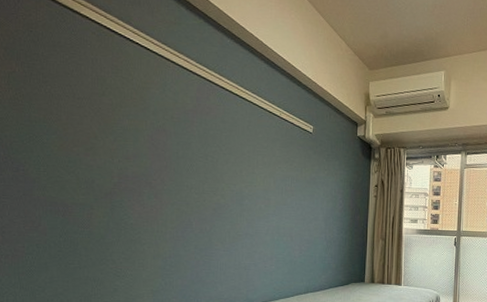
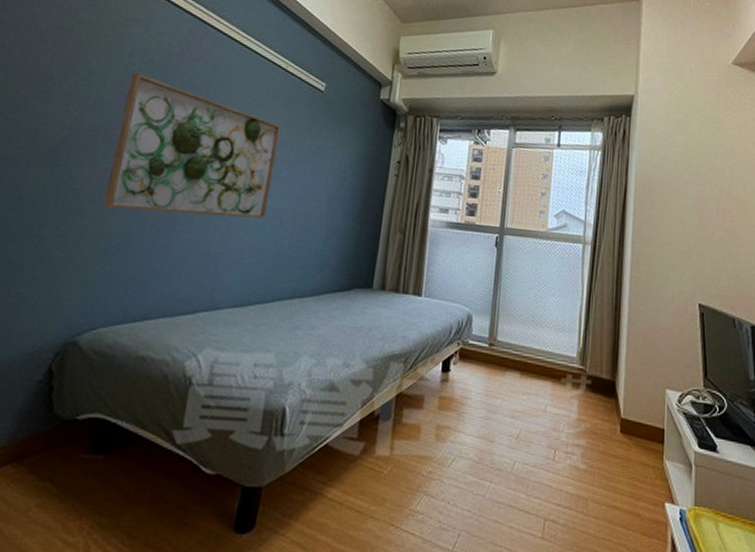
wall art: none [155,128,281,237] -> present [103,72,280,219]

